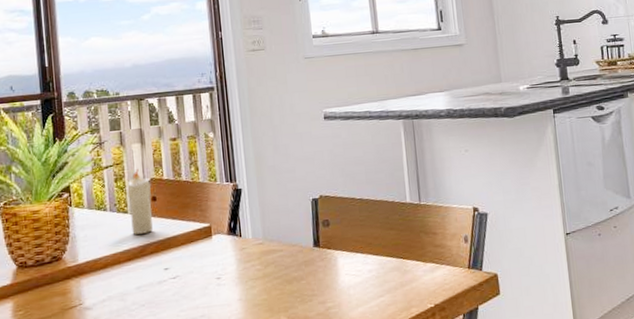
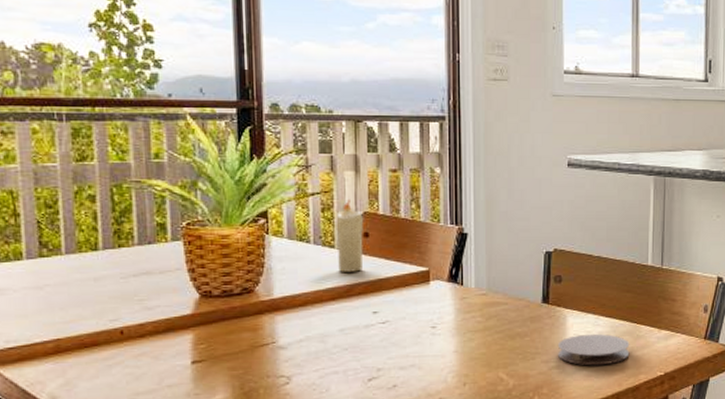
coaster: none [331,271,400,304] -> present [557,333,630,366]

